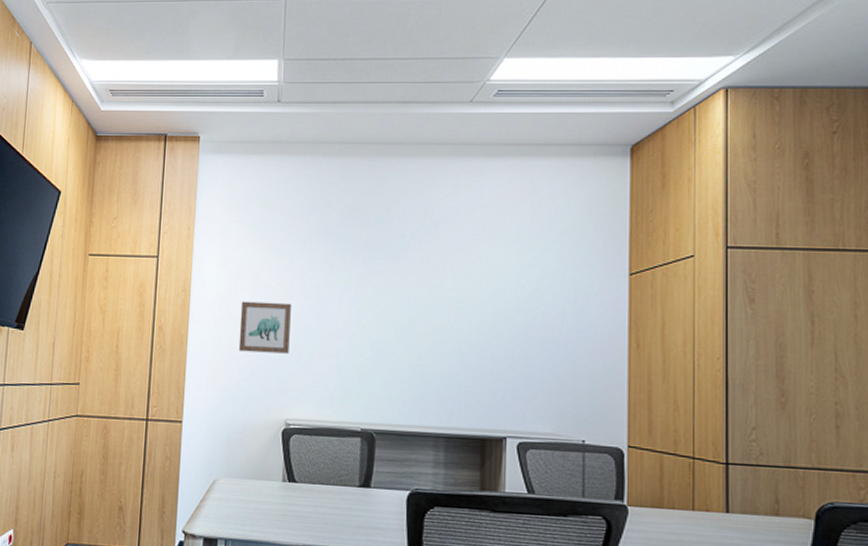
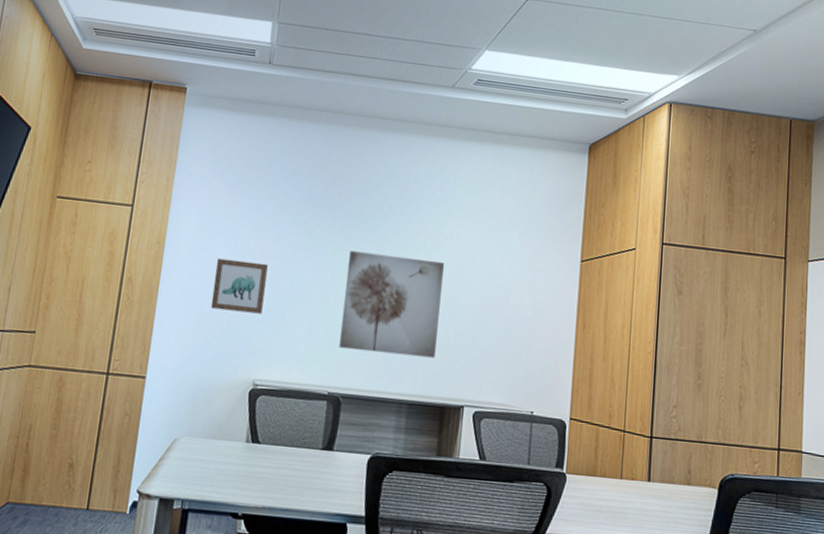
wall art: none [368,283,475,389] -> present [338,251,445,359]

